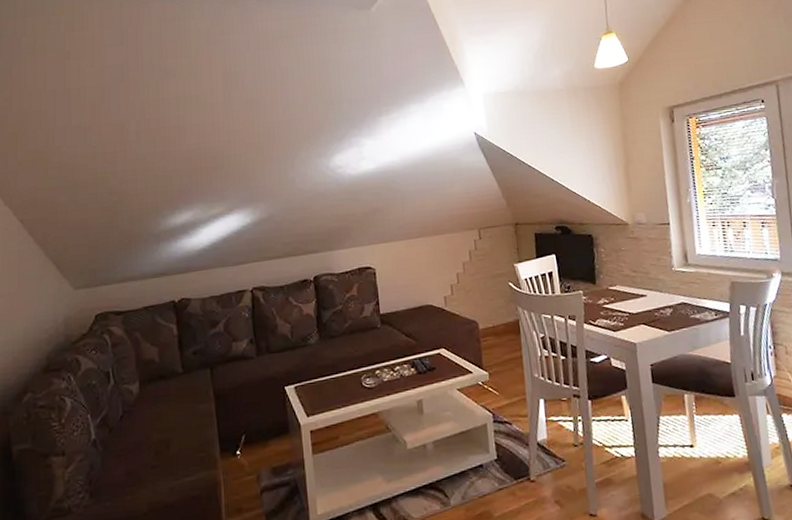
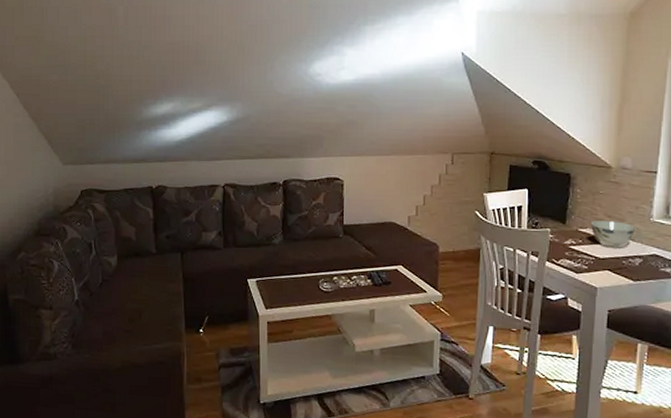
bowl: none [618,275,662,302] -> present [590,221,636,248]

